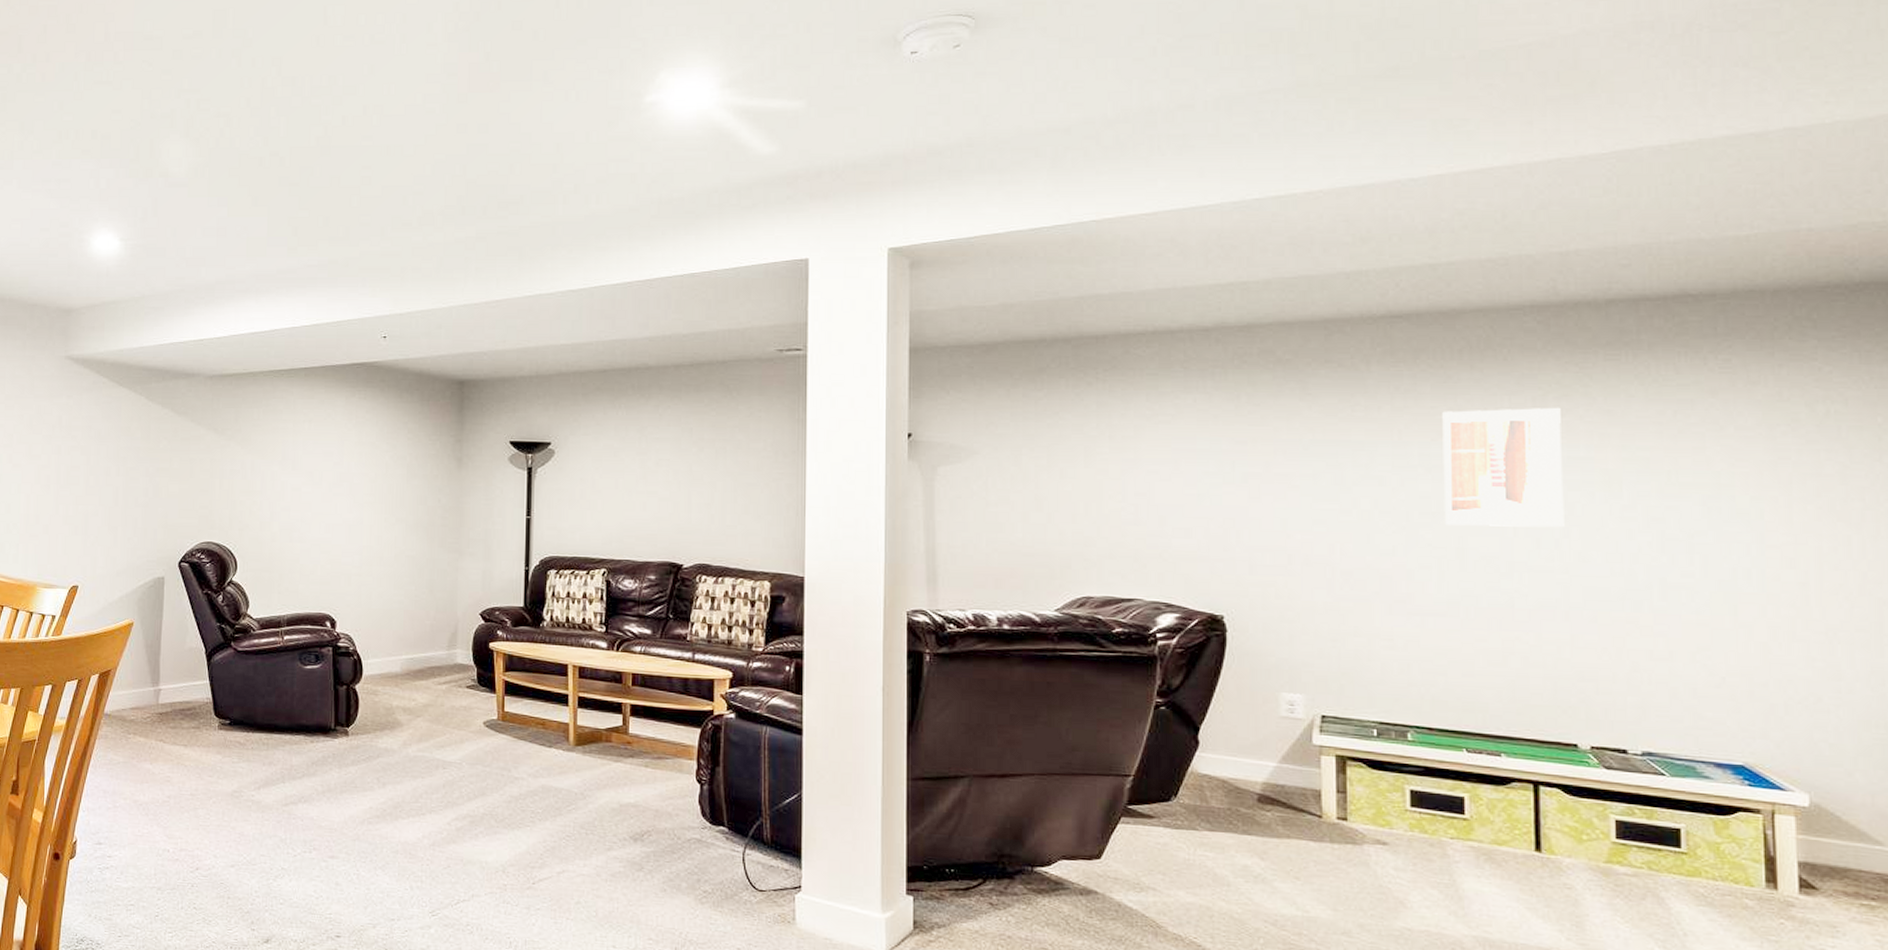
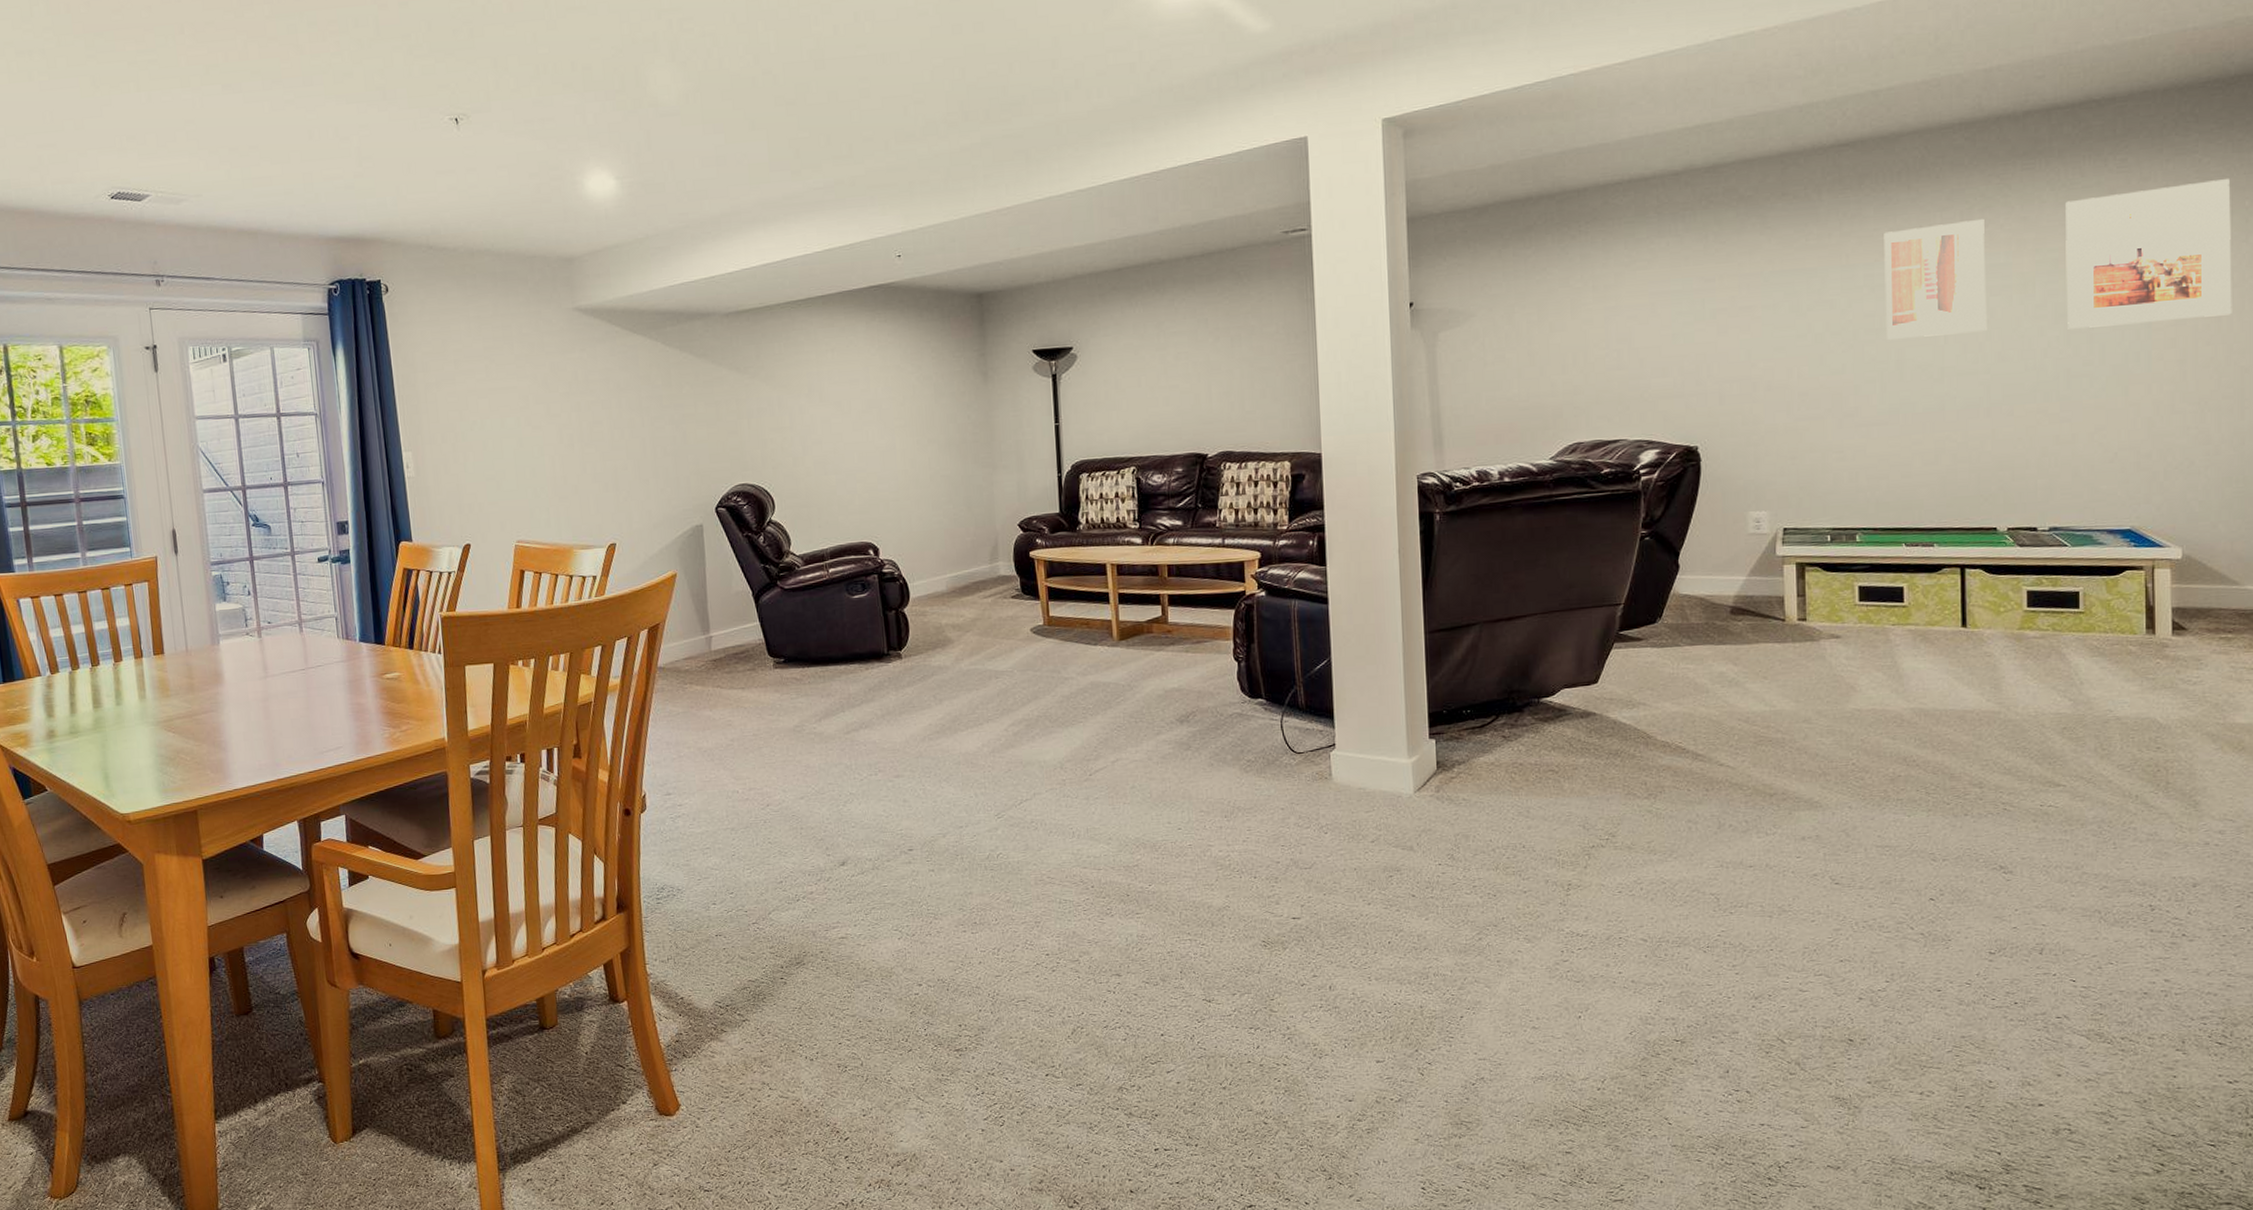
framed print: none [1657,390,1865,540] -> present [2065,178,2232,329]

